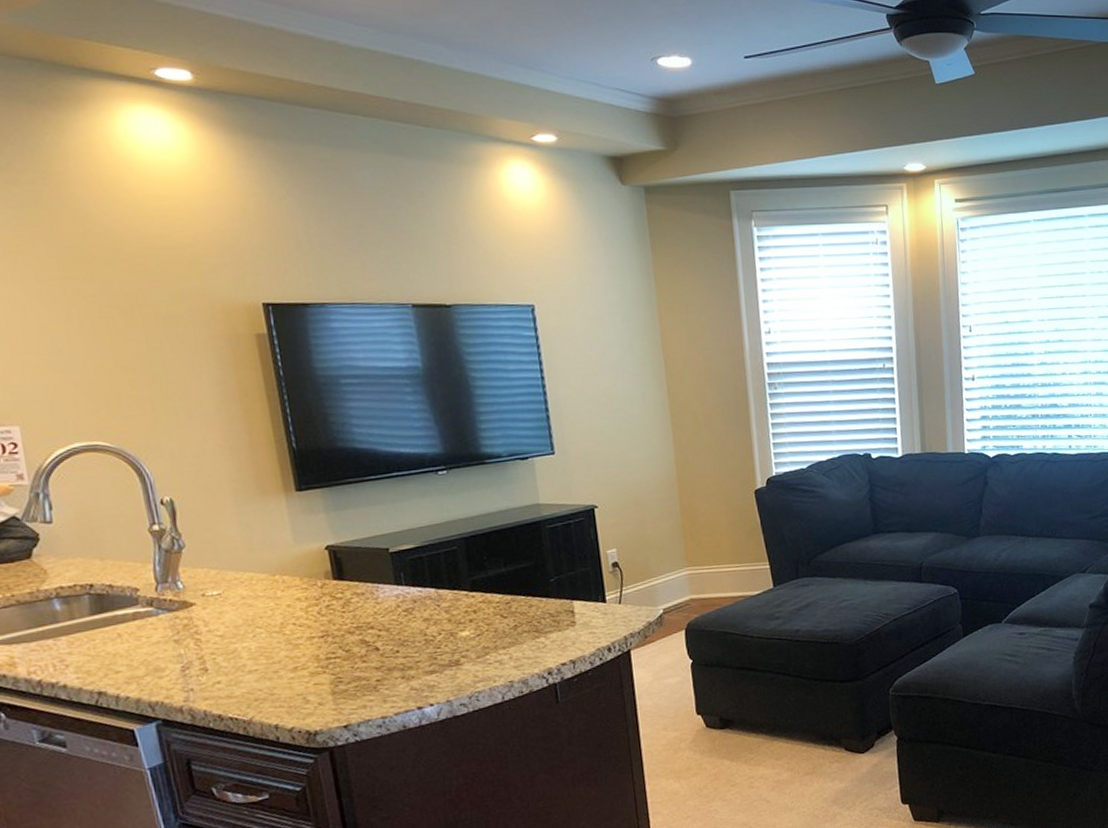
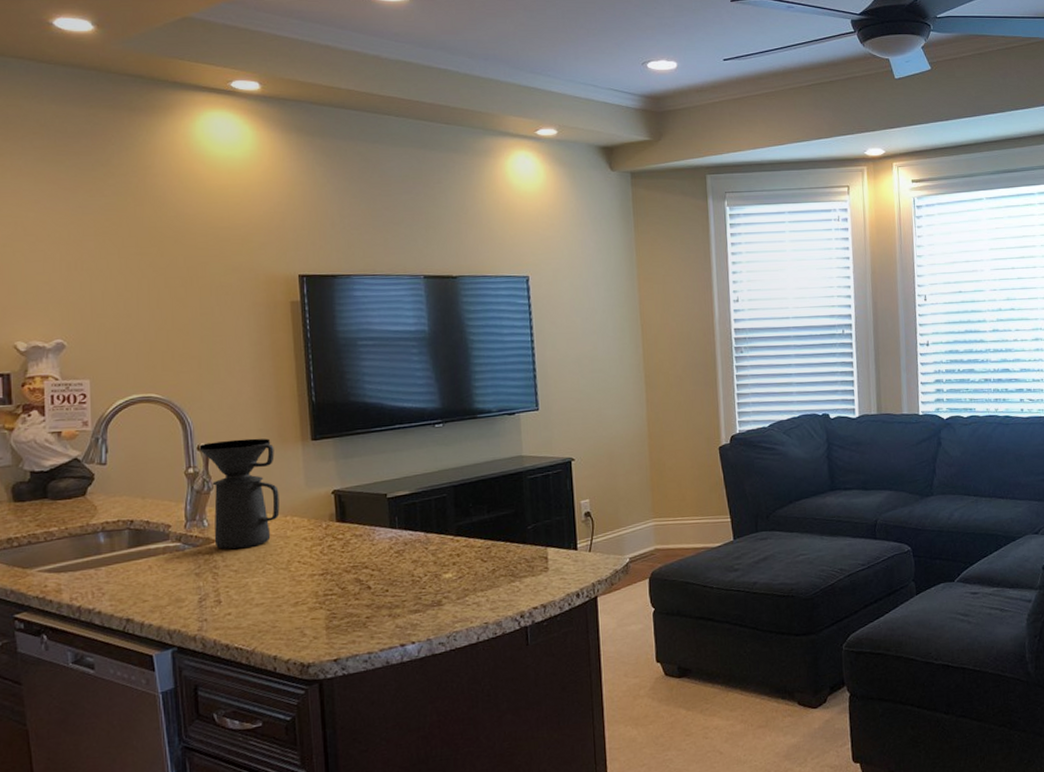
coffee maker: none [162,490,266,614] -> present [199,438,280,550]

